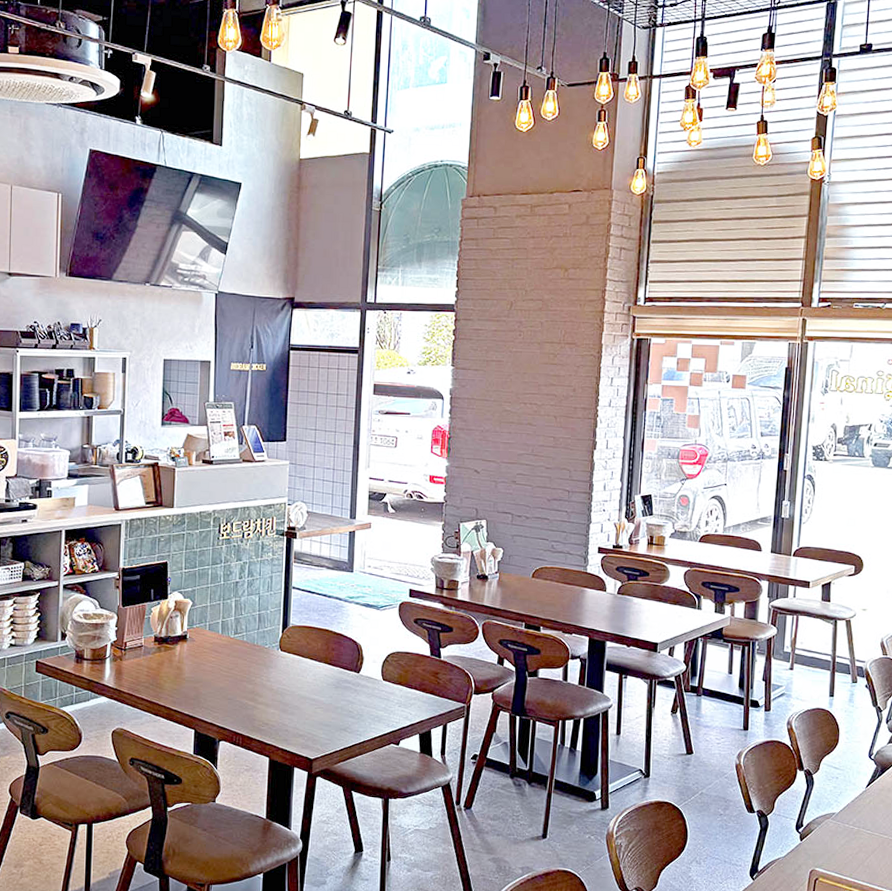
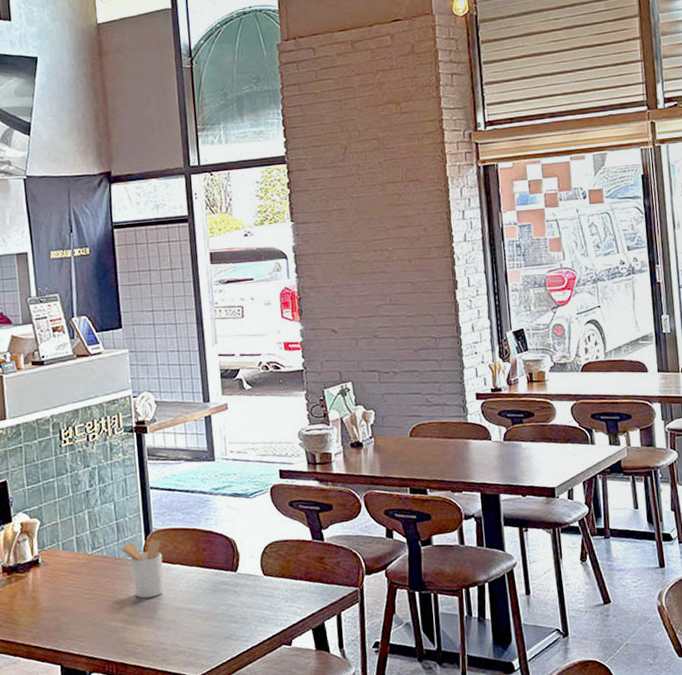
utensil holder: none [256,632,296,684] -> present [117,539,164,599]

